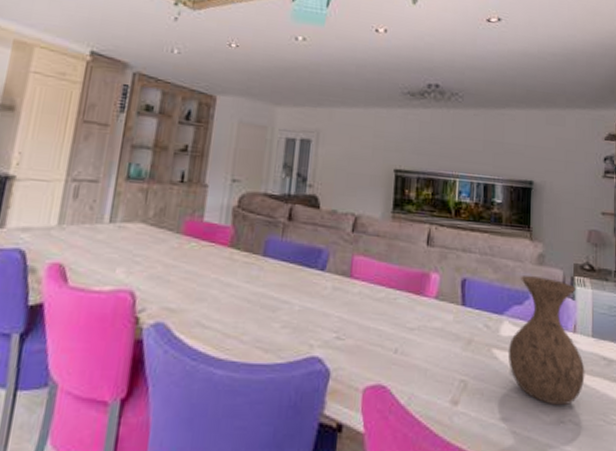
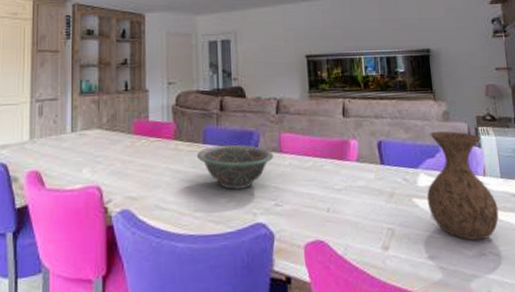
decorative bowl: none [252,260,343,315] -> present [196,144,274,190]

